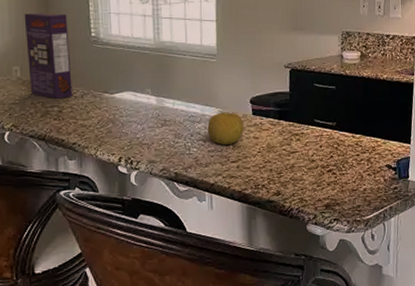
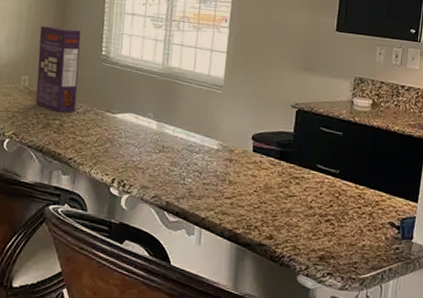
fruit: present [207,112,244,145] -> none [205,145,243,180]

